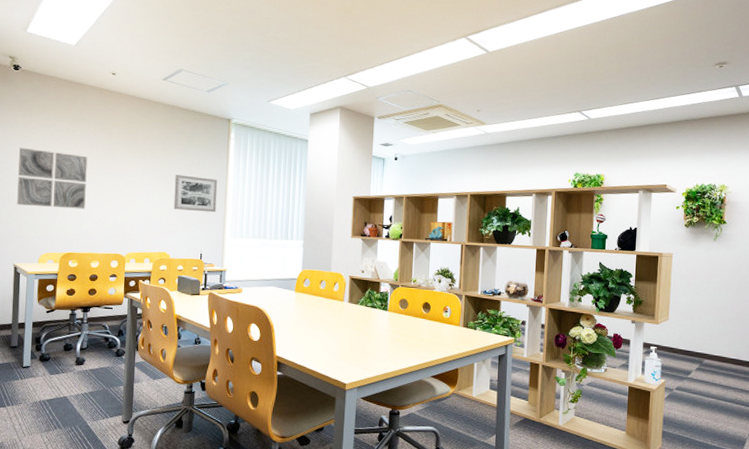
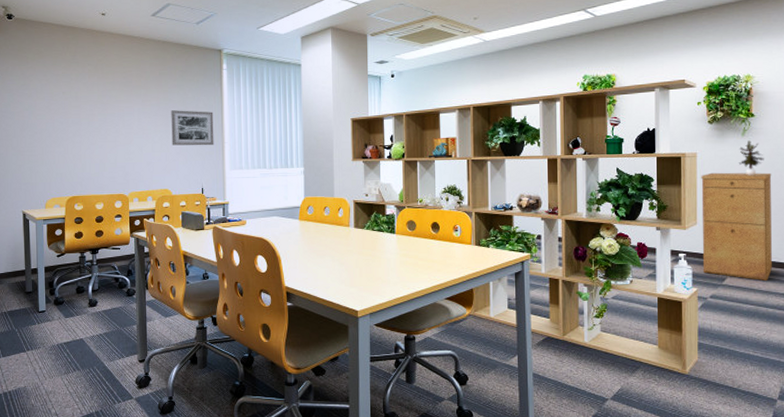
wall art: present [17,147,88,209] -> none [18,95,86,153]
filing cabinet: none [671,272,738,377] -> present [701,172,772,282]
potted plant: none [709,245,732,279] -> present [738,140,764,176]

